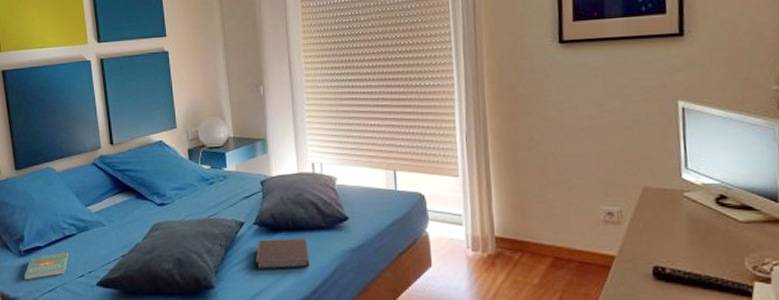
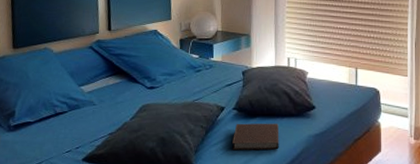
book: present [24,252,68,280] -> none [11,128,58,154]

